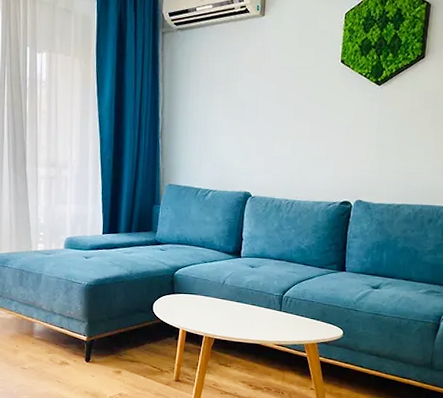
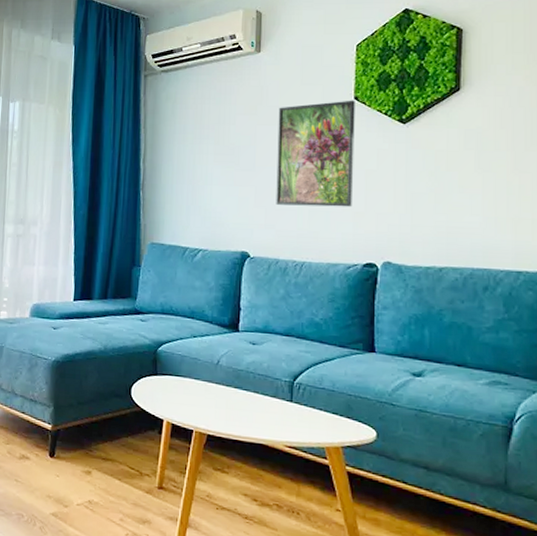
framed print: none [273,63,342,156] -> present [276,100,355,207]

